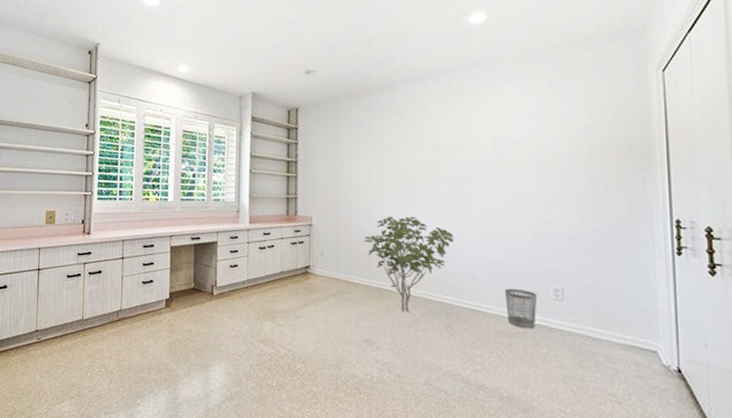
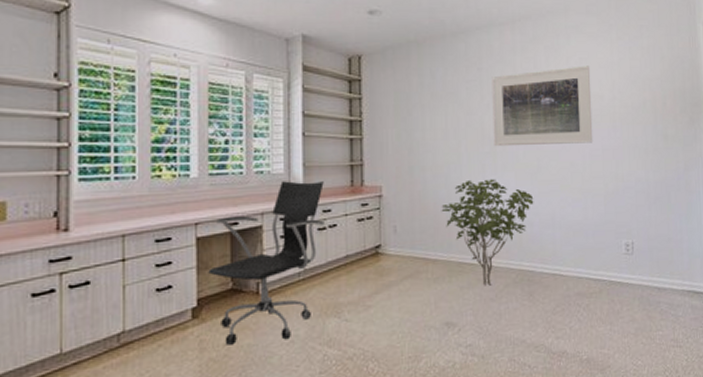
office chair: none [178,208,265,334] -> present [208,181,324,345]
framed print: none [414,114,520,188] -> present [492,66,593,147]
wastebasket: present [504,288,538,329] -> none [582,246,611,287]

